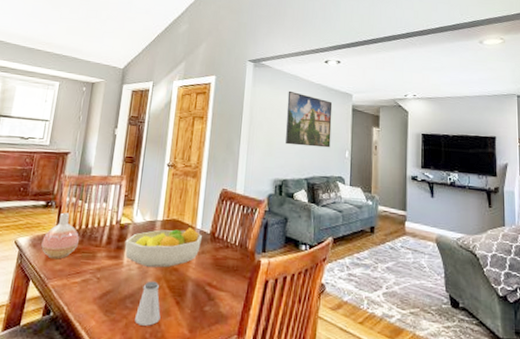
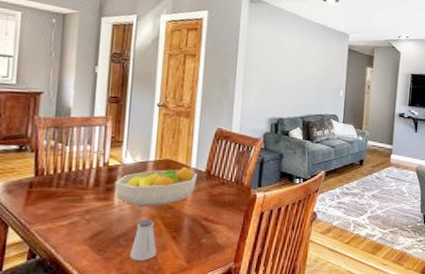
vase: present [41,212,79,260] -> none [18,156,62,204]
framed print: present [285,90,333,148] -> none [282,29,330,87]

